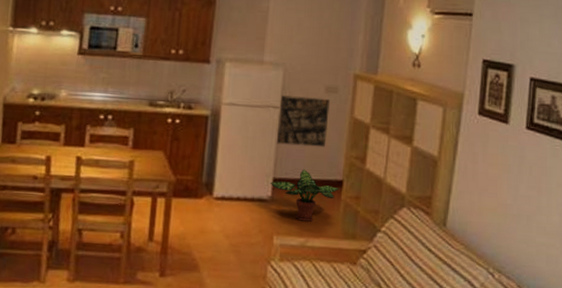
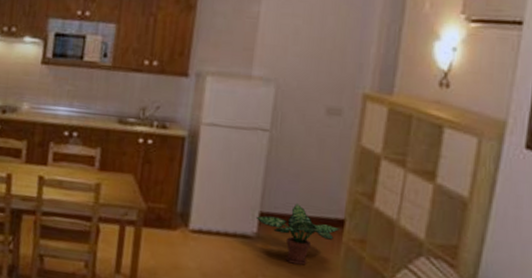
aerial map: present [276,94,330,148] -> none [264,115,331,180]

